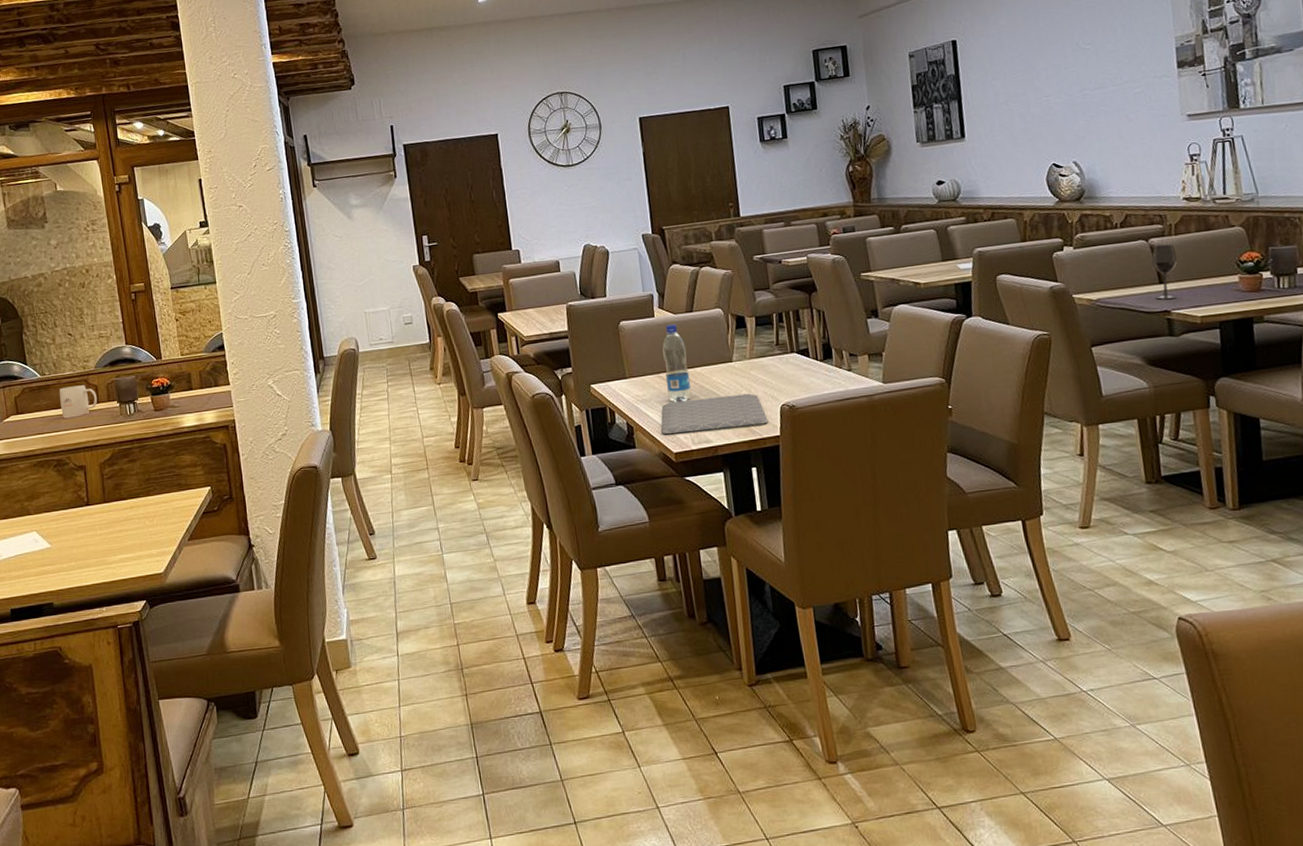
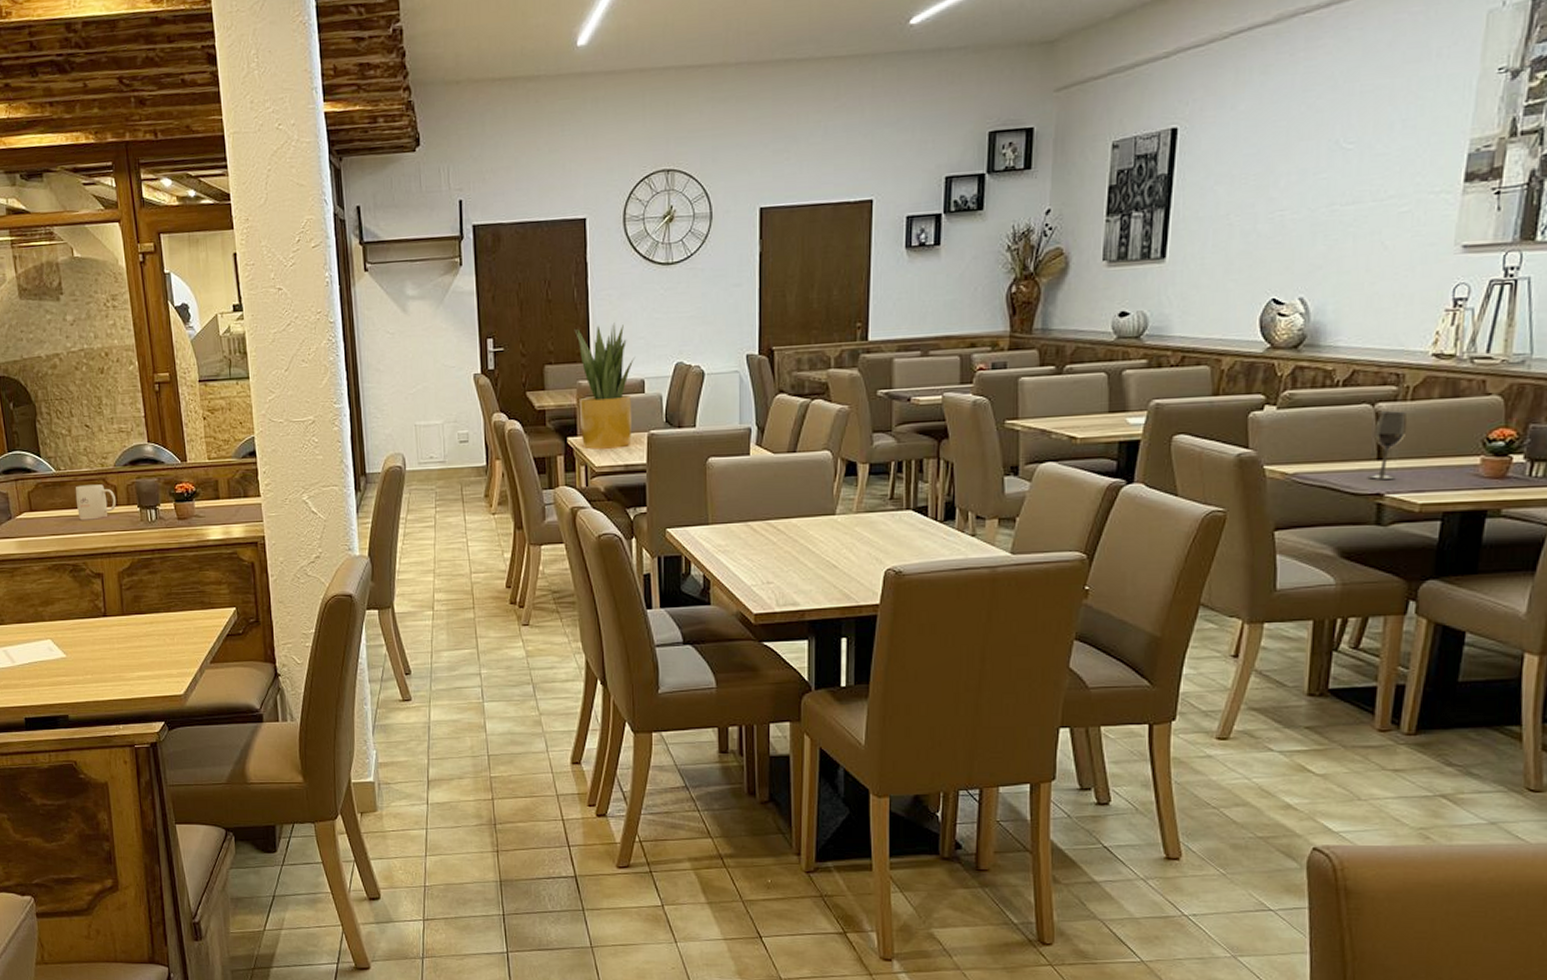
planter: none [496,215,553,322] -> present [574,322,636,450]
placemat: present [661,393,768,435] -> none [742,553,868,593]
bottle: present [662,324,692,403] -> none [755,465,783,557]

